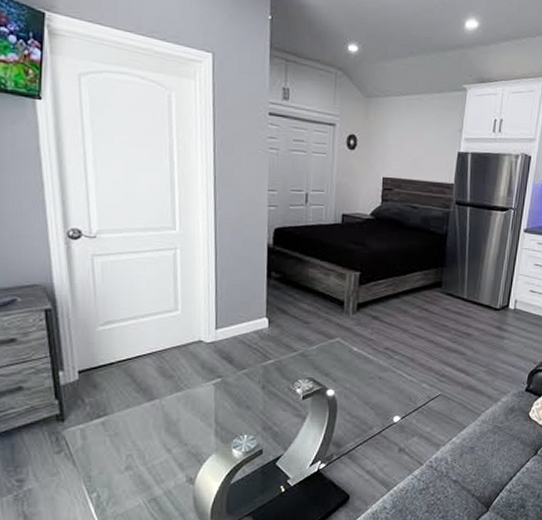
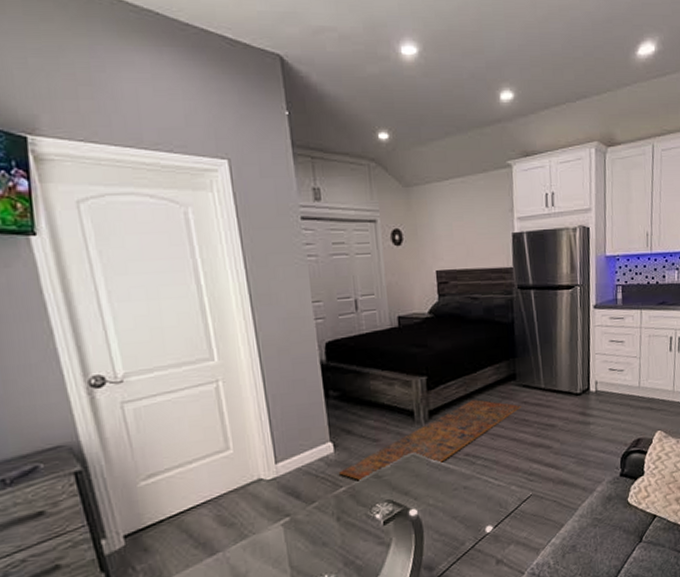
rug: none [270,299,443,357] -> present [339,398,522,481]

